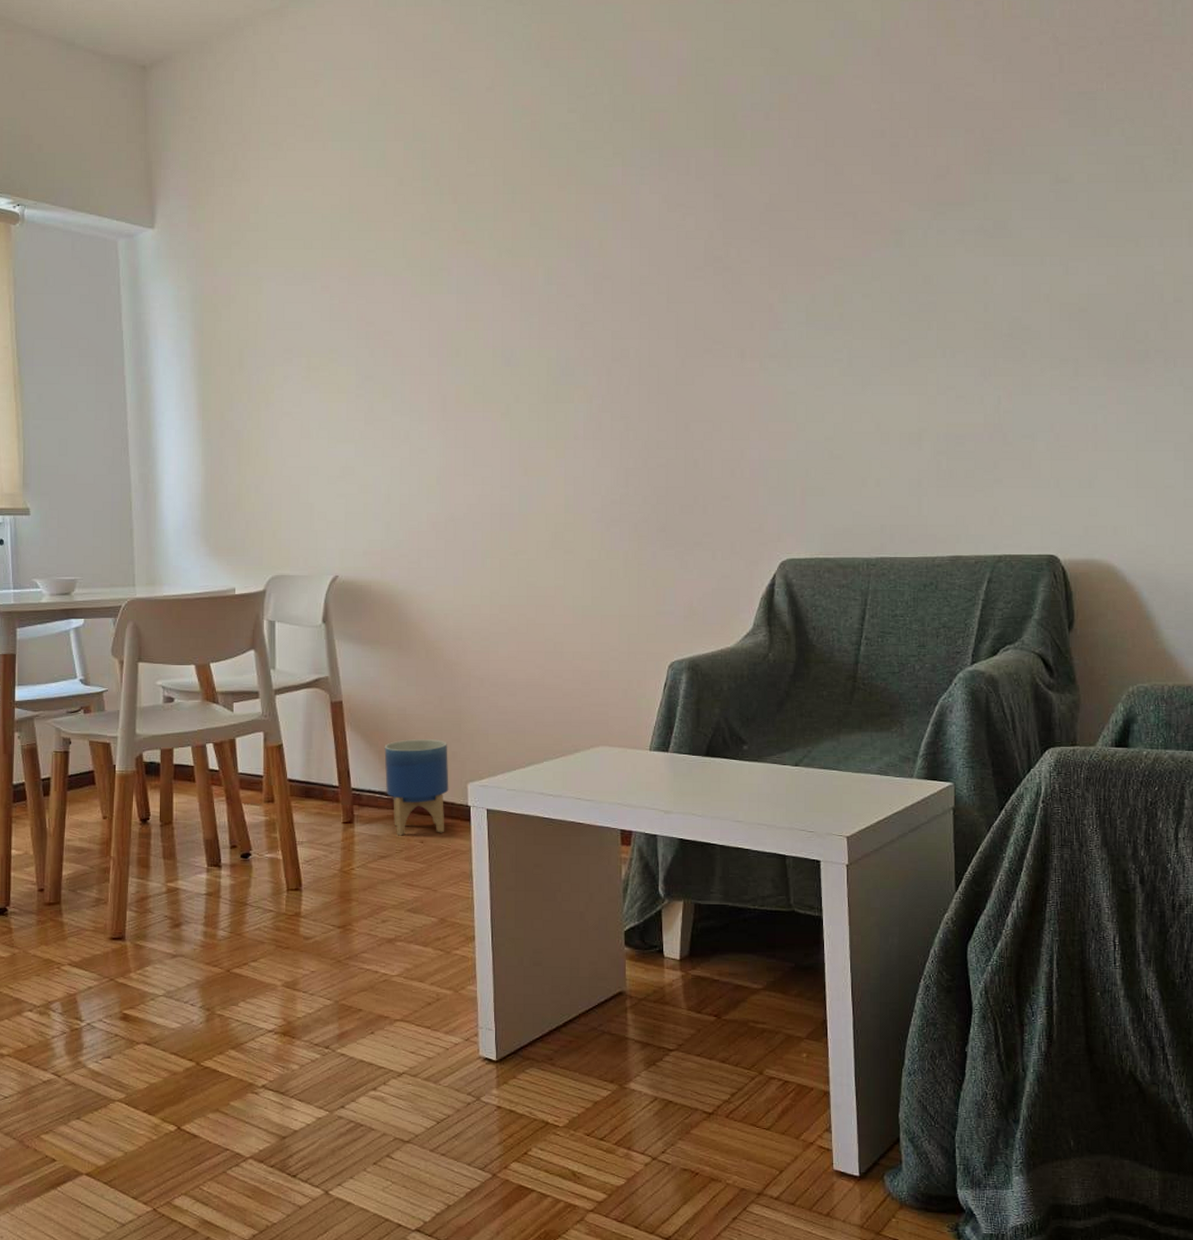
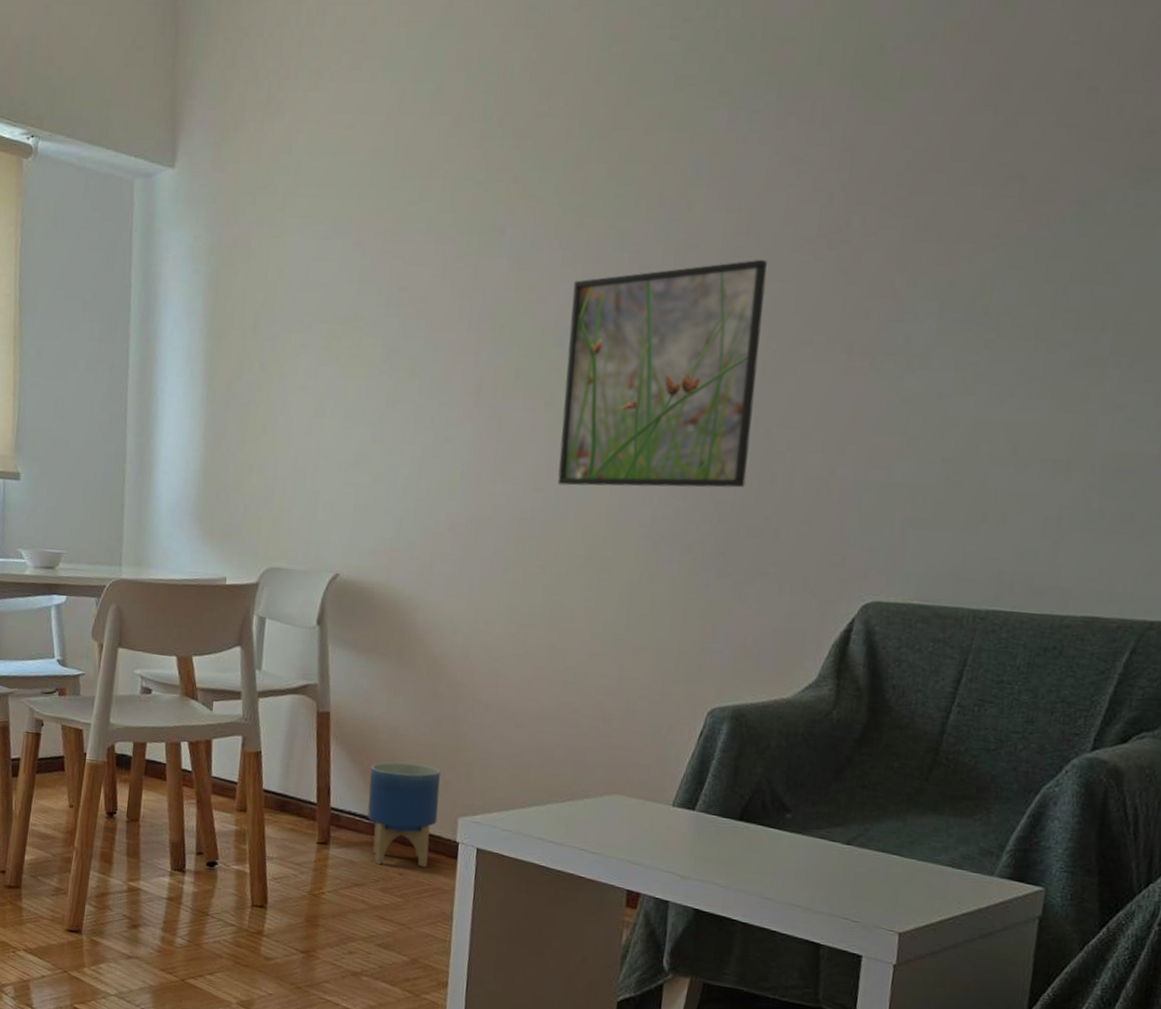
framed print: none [514,285,674,482] -> present [557,259,767,488]

